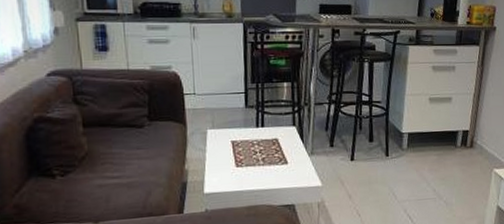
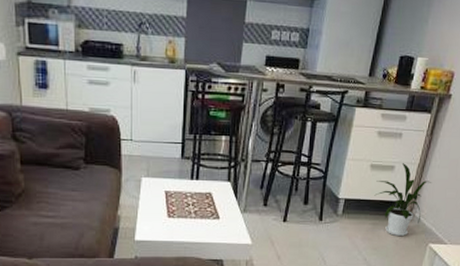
house plant: none [436,94,488,165] -> present [374,163,431,237]

